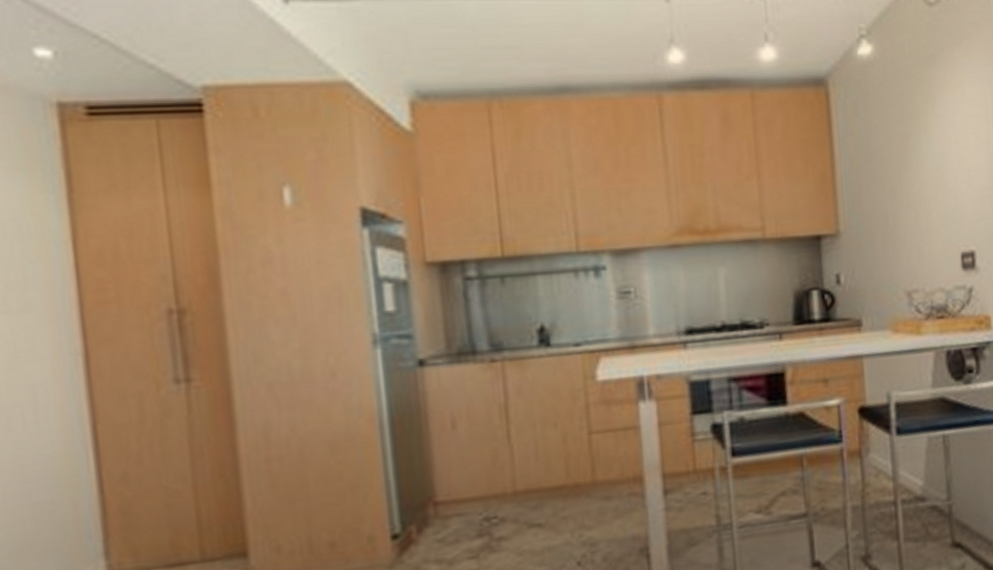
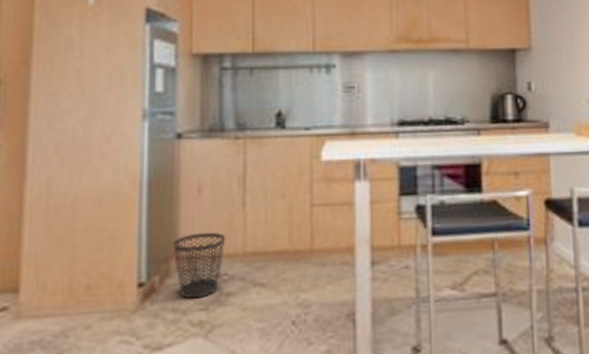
wastebasket: none [428,470,492,548] -> present [173,231,226,299]

